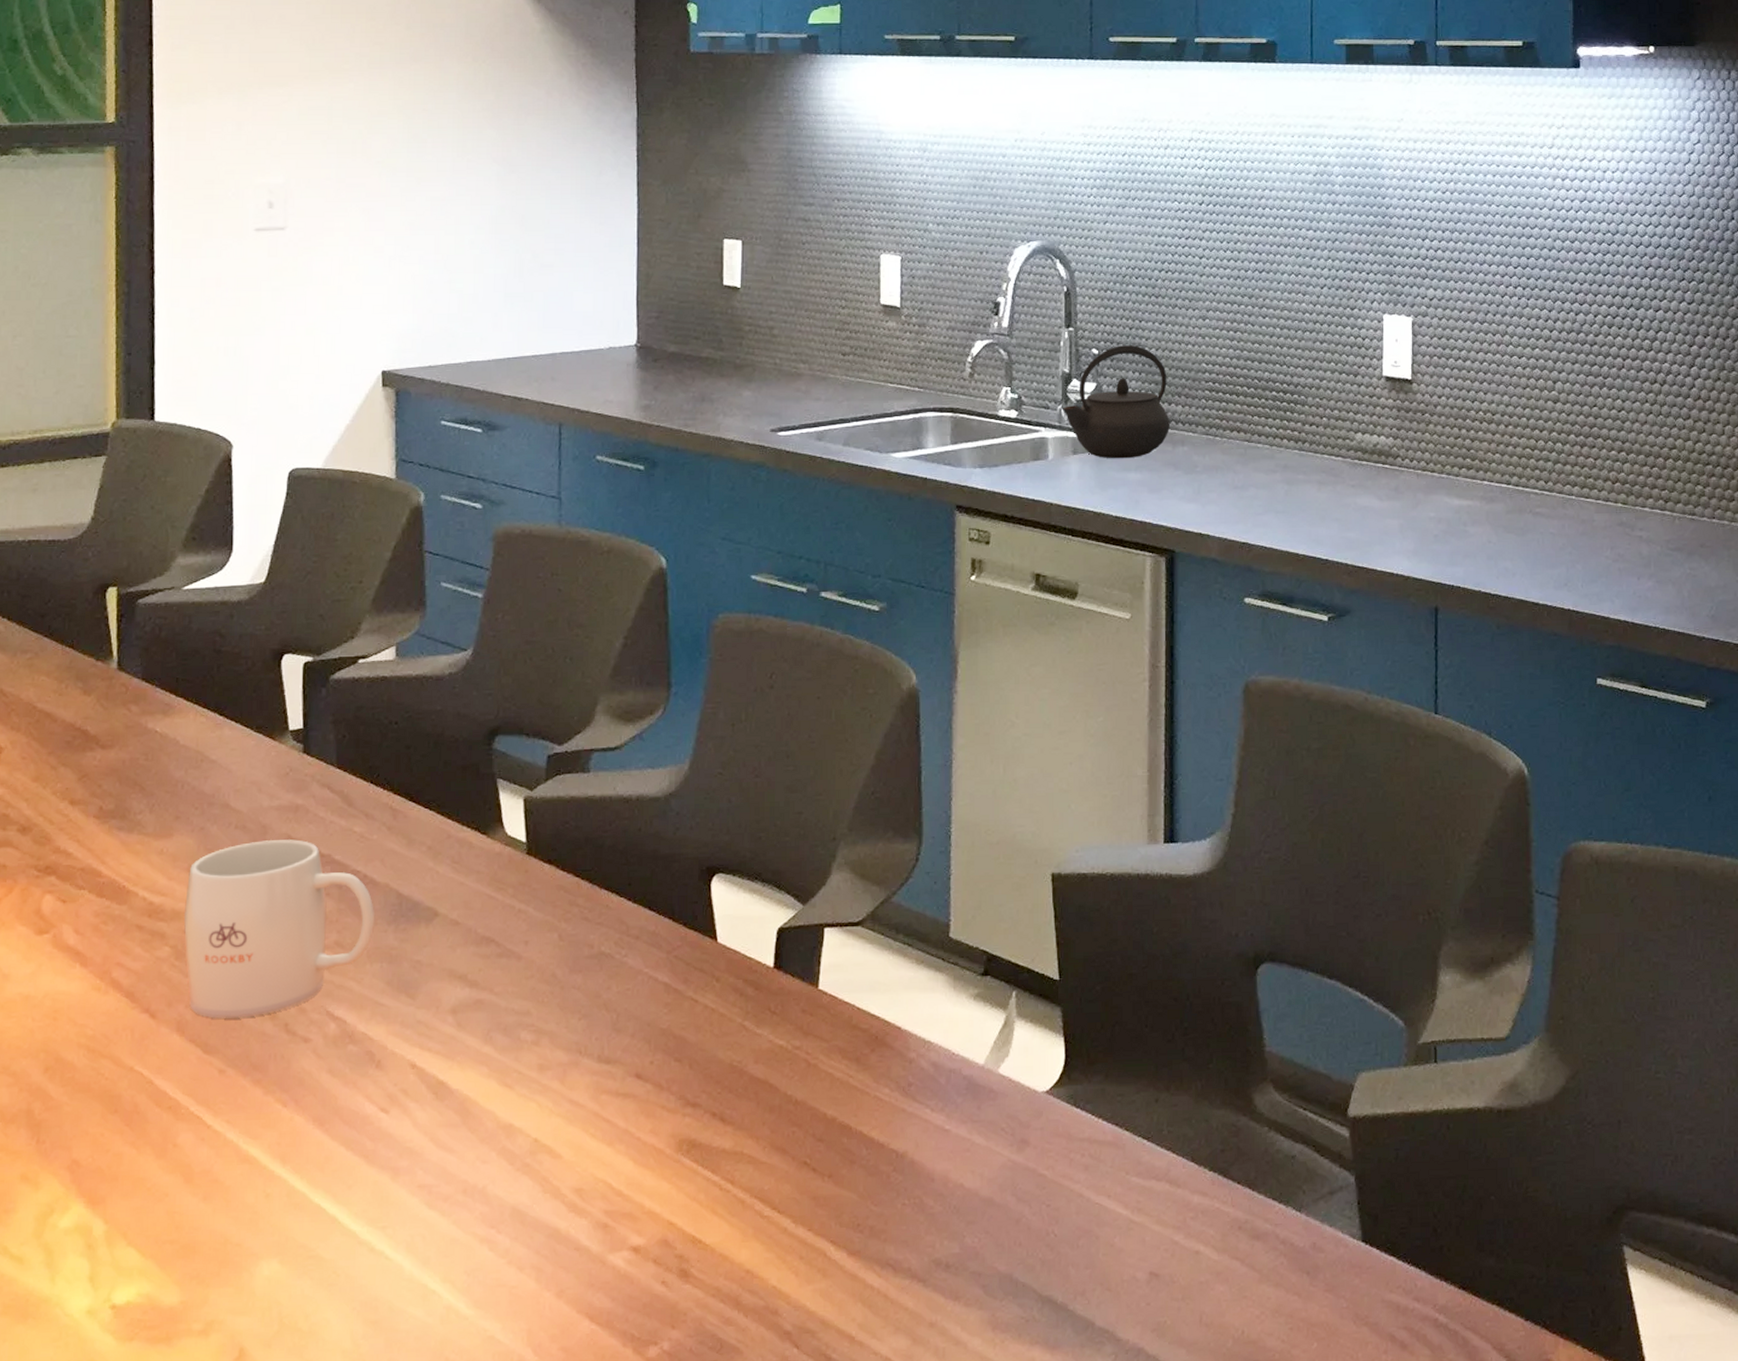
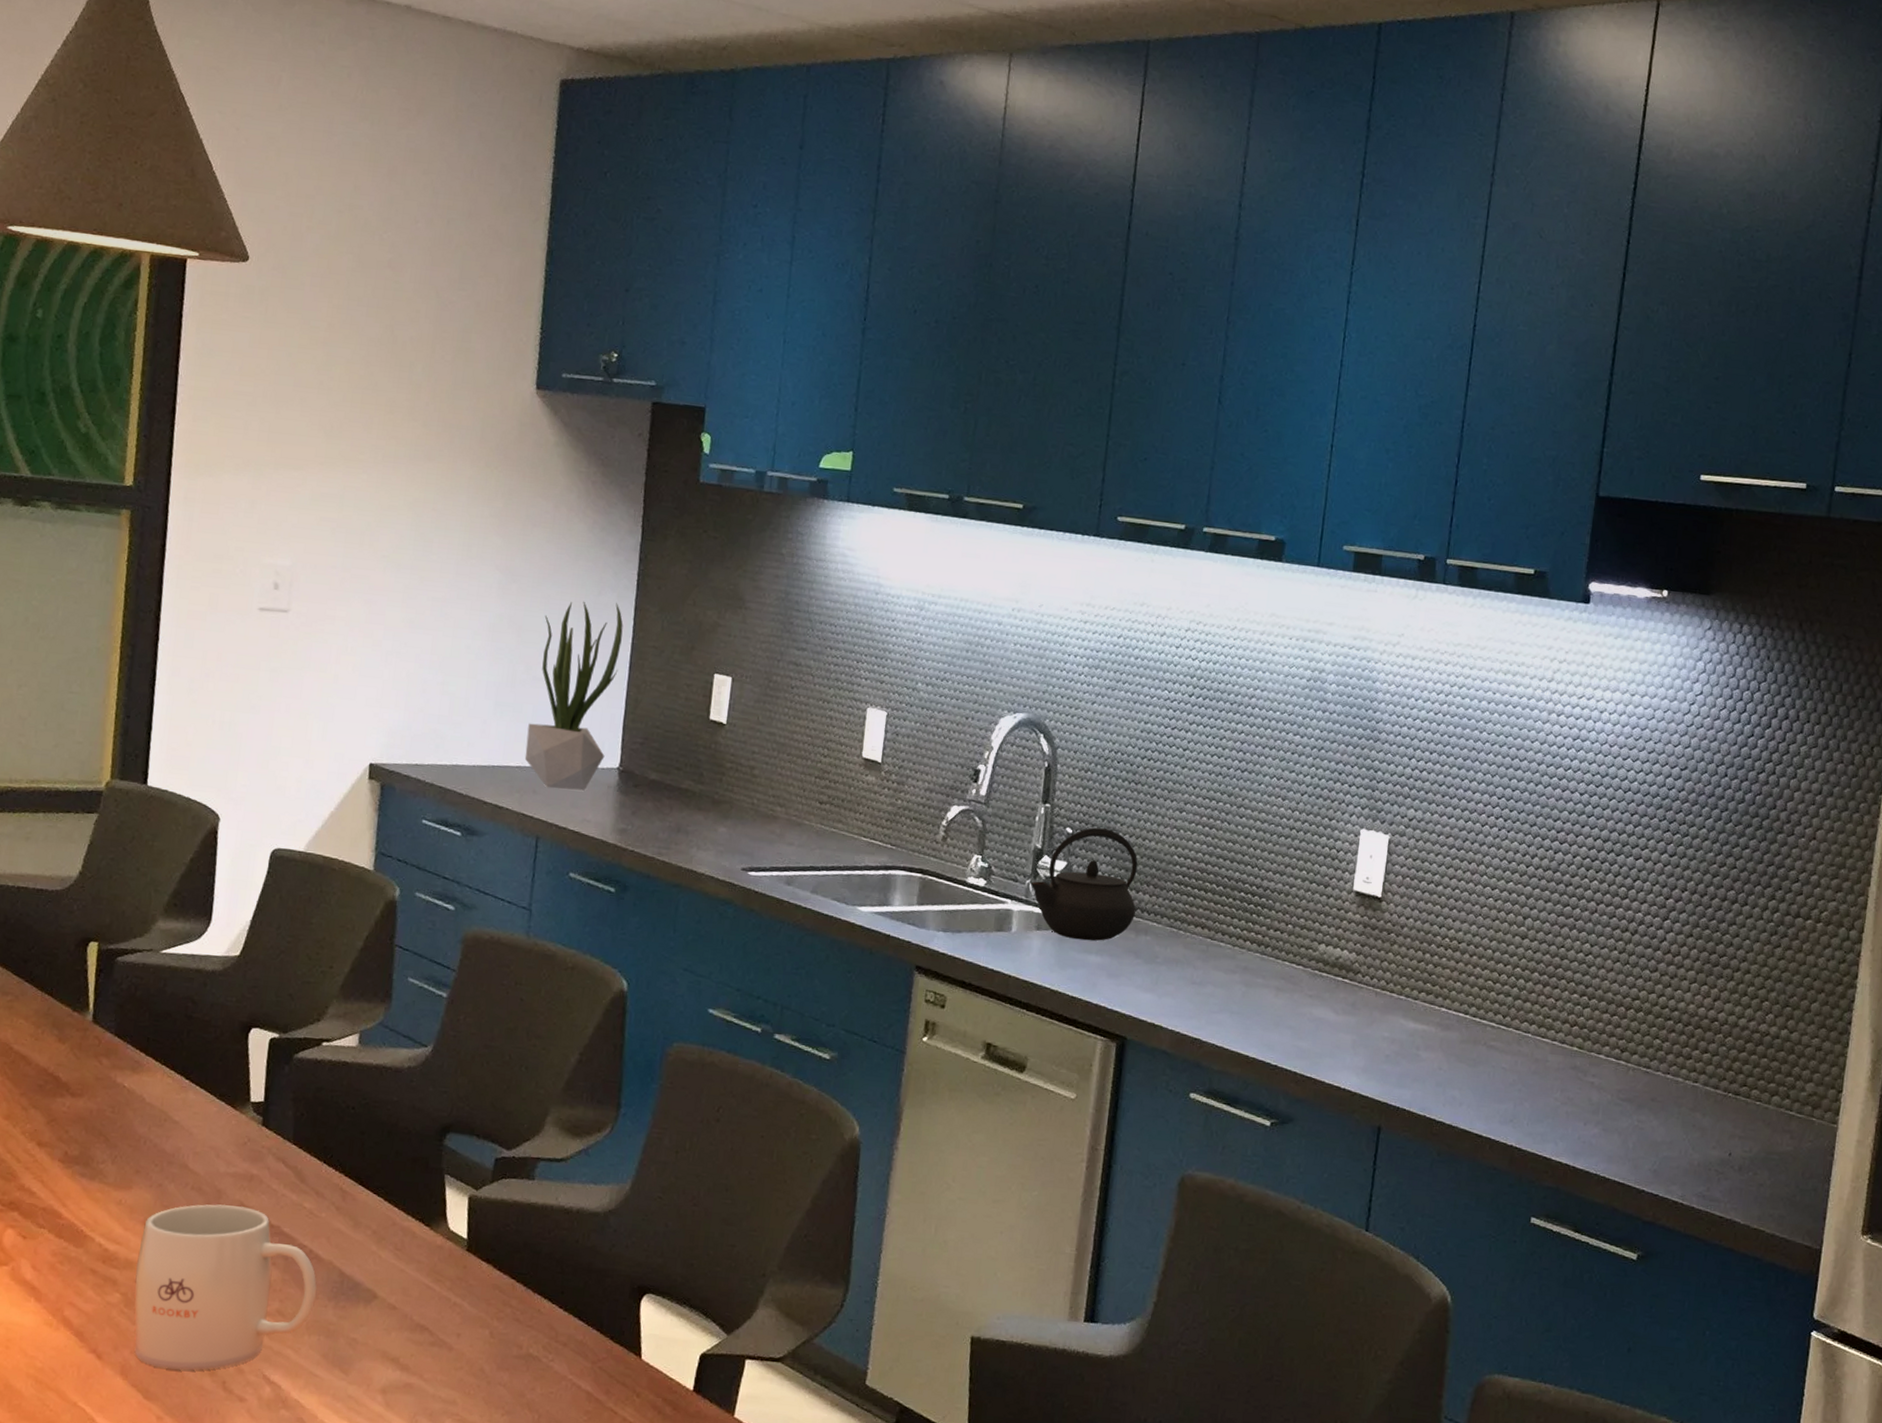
potted plant: none [540,180,627,374] -> present [524,601,623,791]

